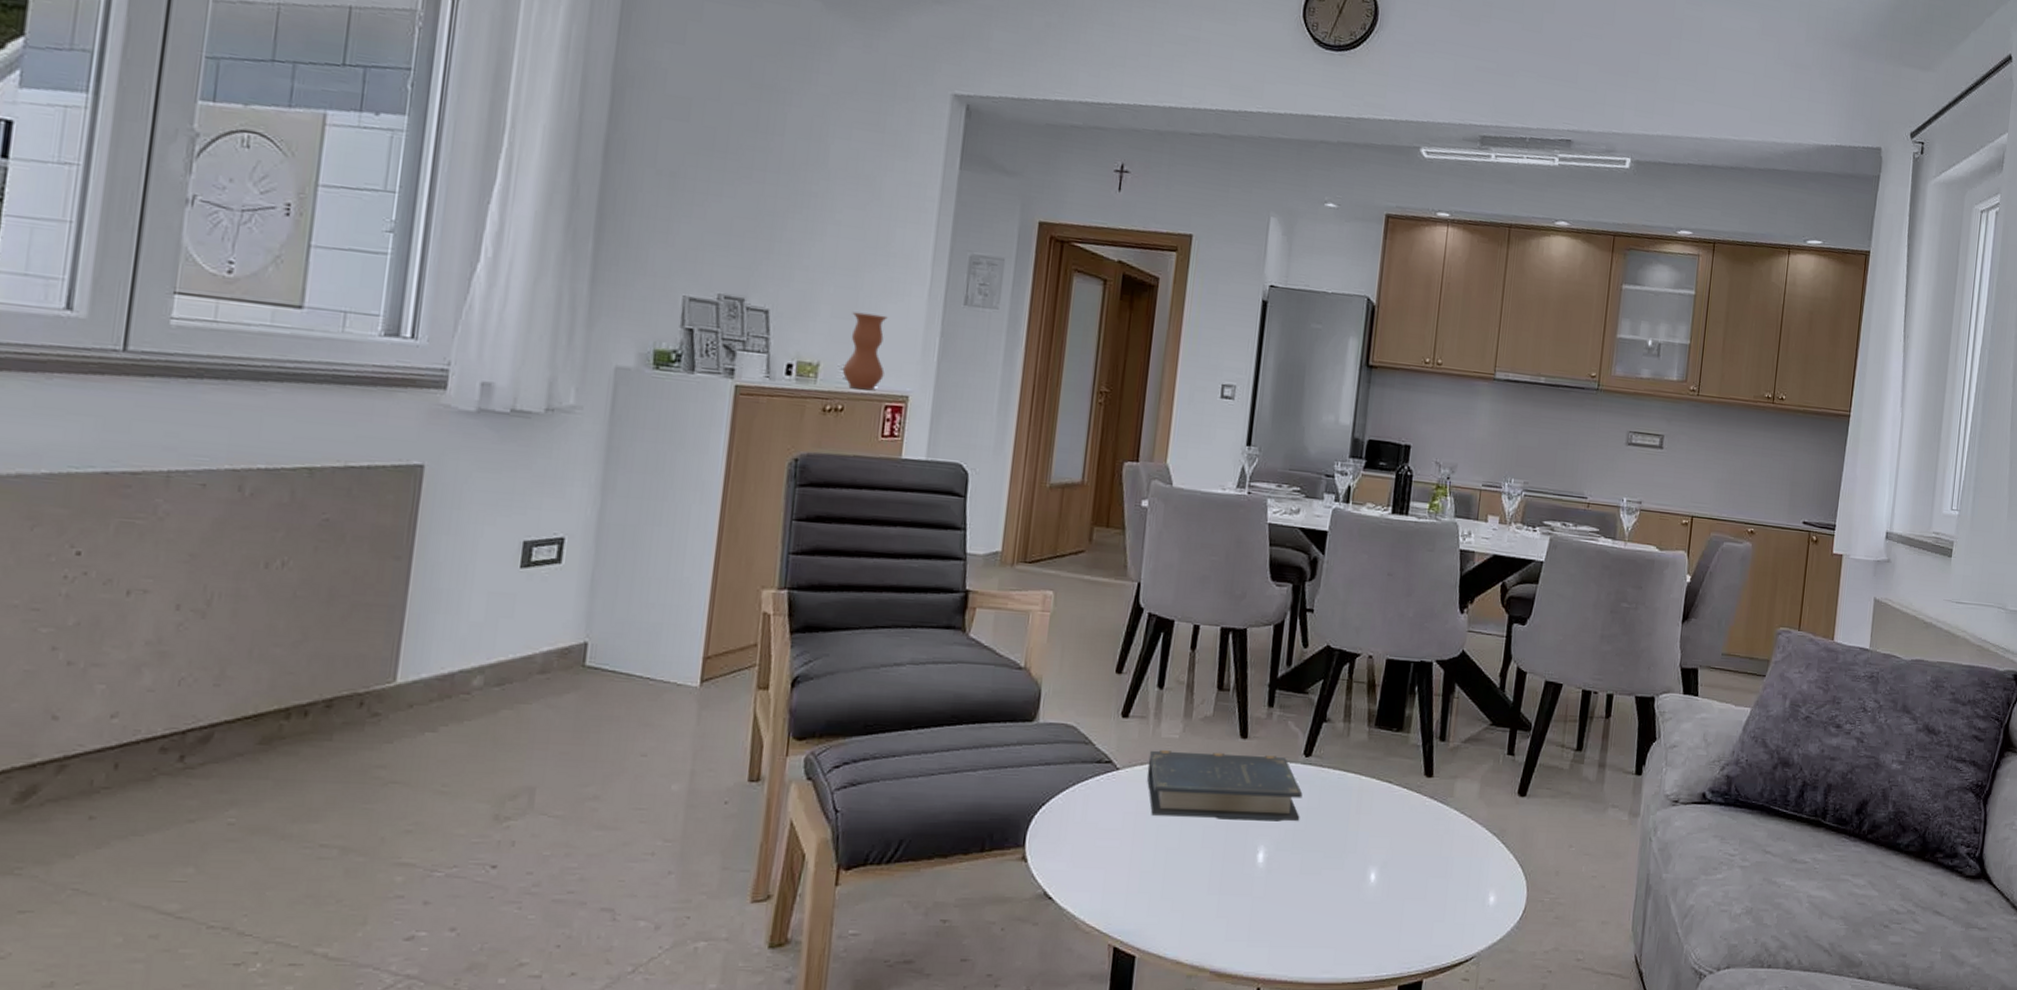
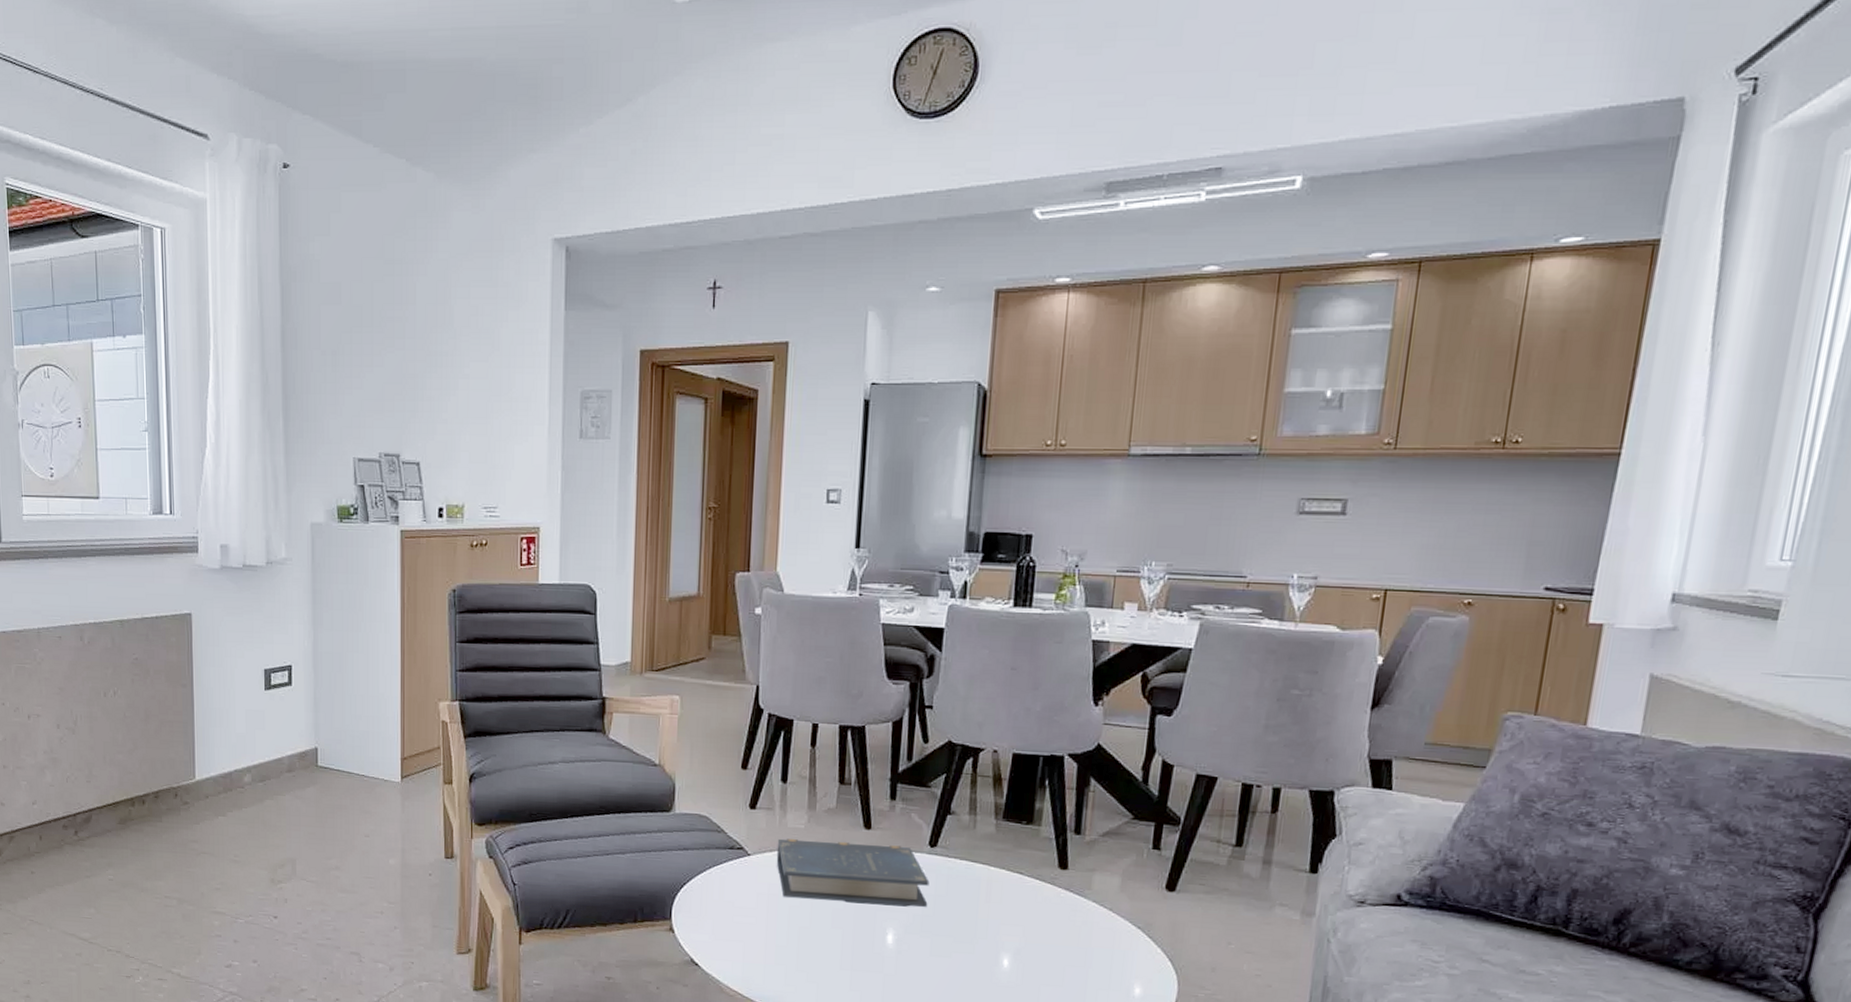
vase: present [842,311,888,391] -> none [483,455,518,525]

